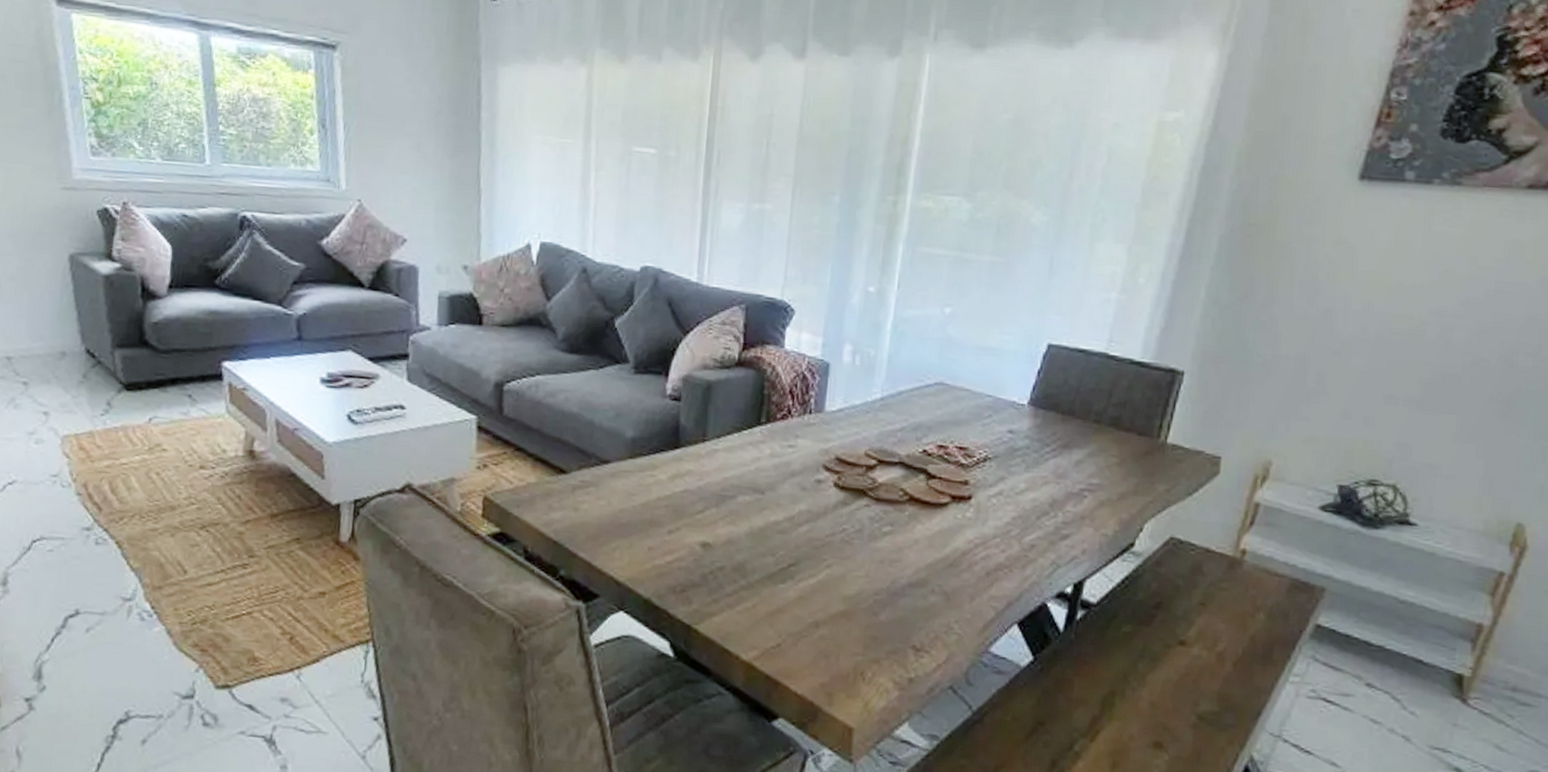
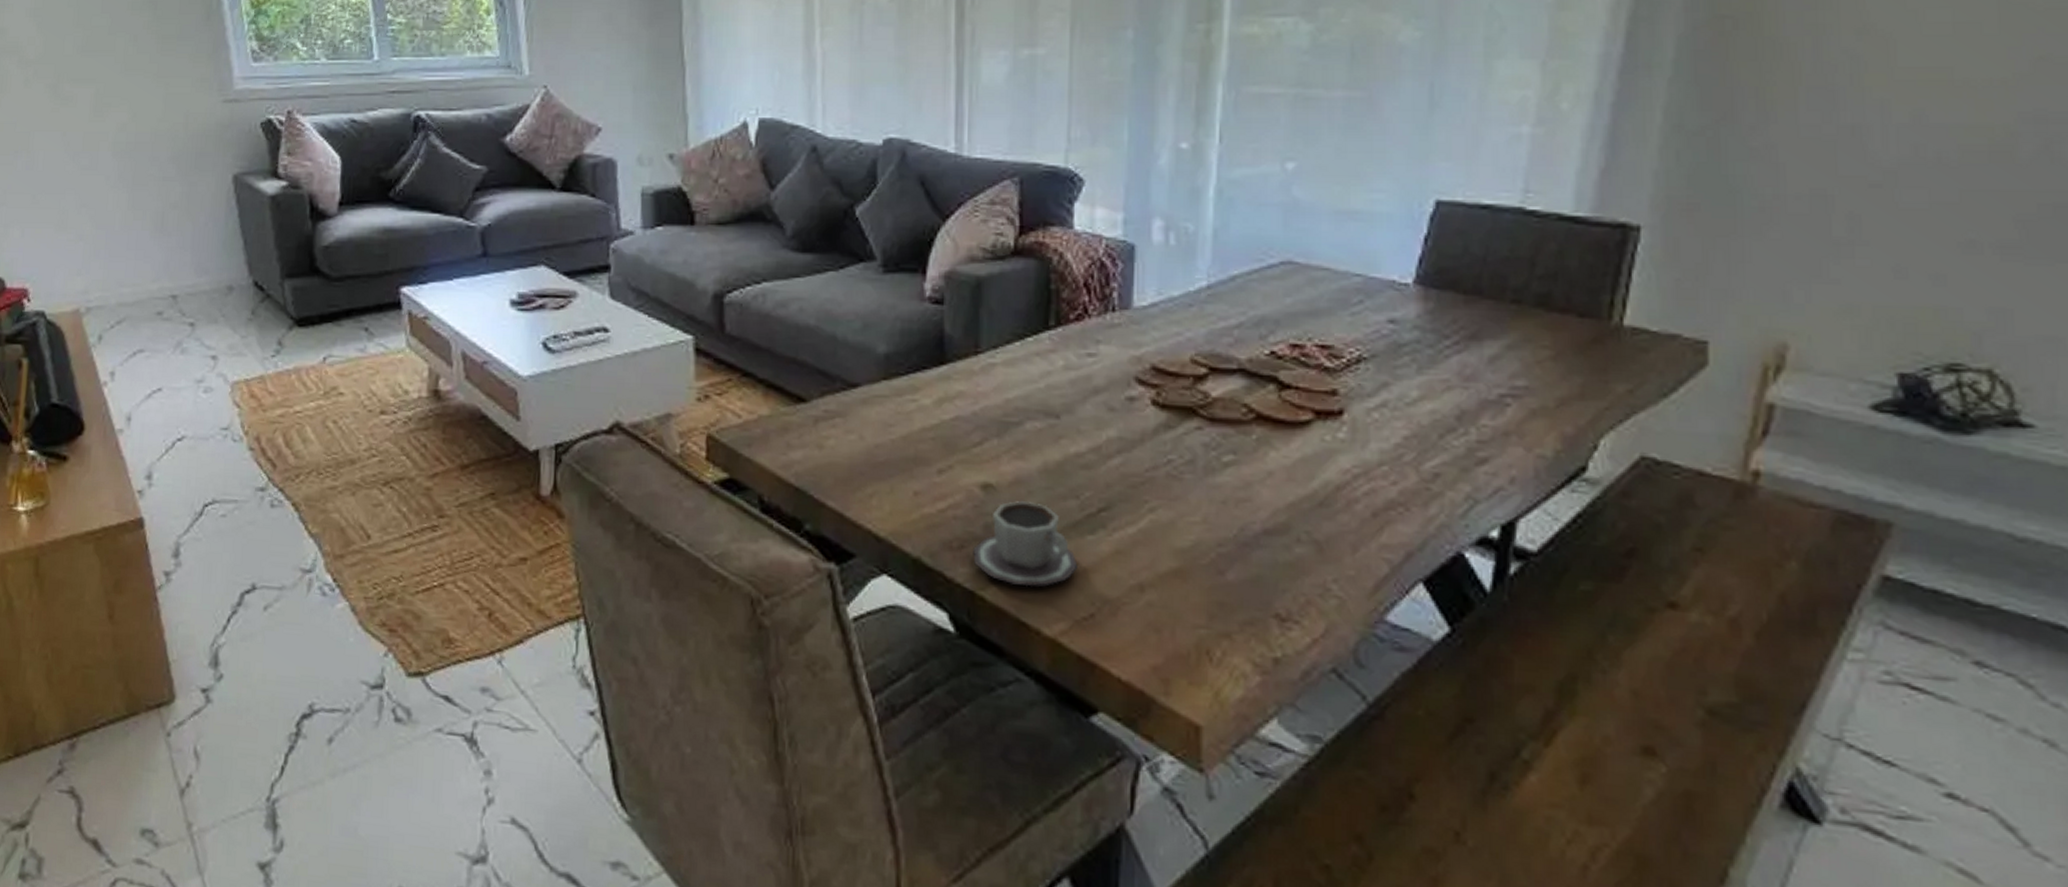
cup: none [691,556,771,623] -> present [973,500,1078,587]

